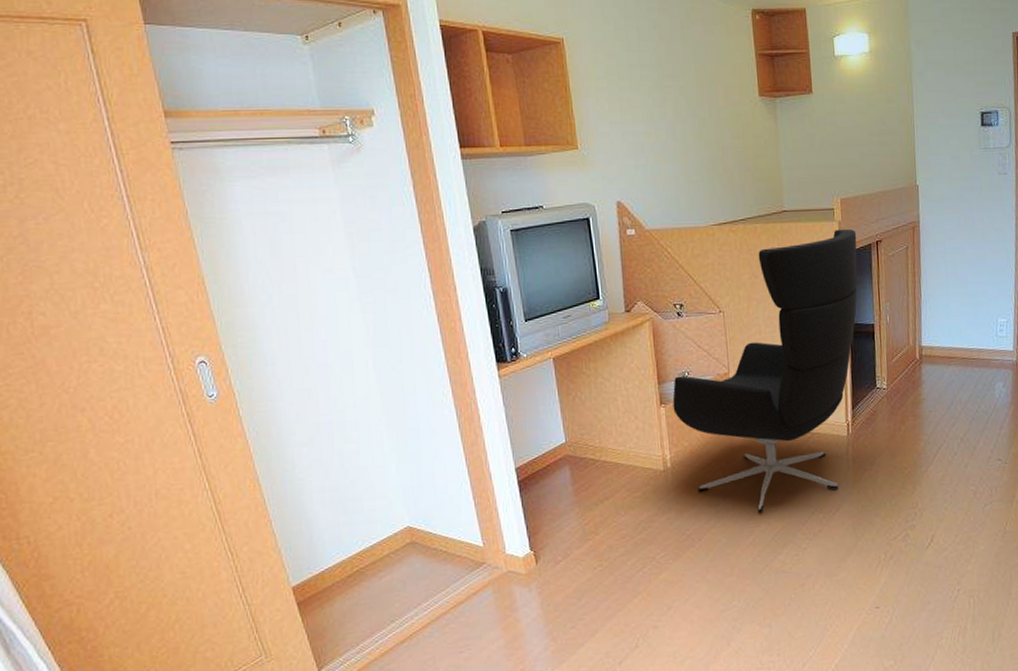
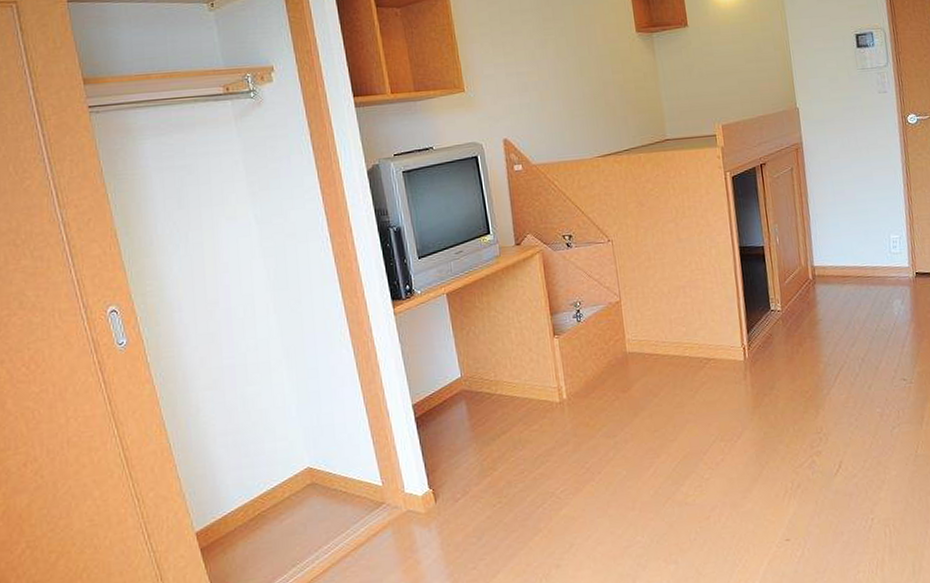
office chair: present [672,228,858,513] -> none [565,154,745,443]

